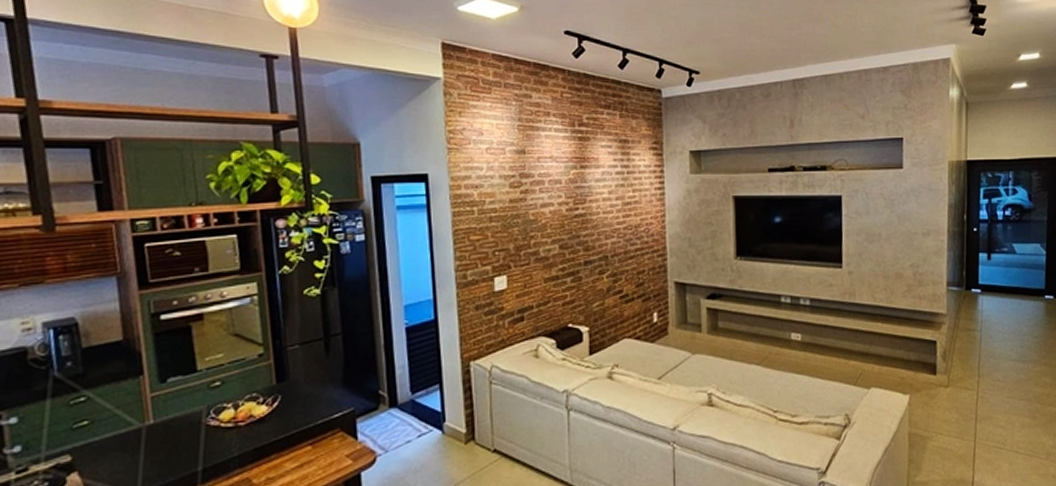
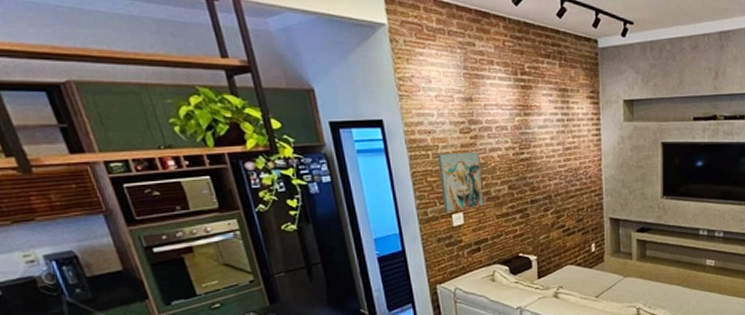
wall art: none [483,207,531,275] -> present [437,152,484,212]

